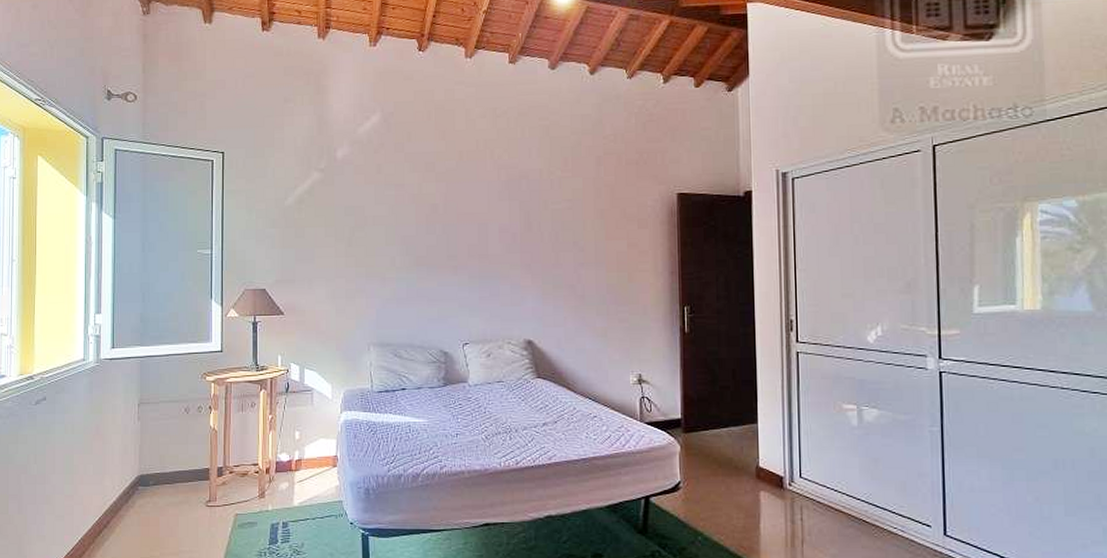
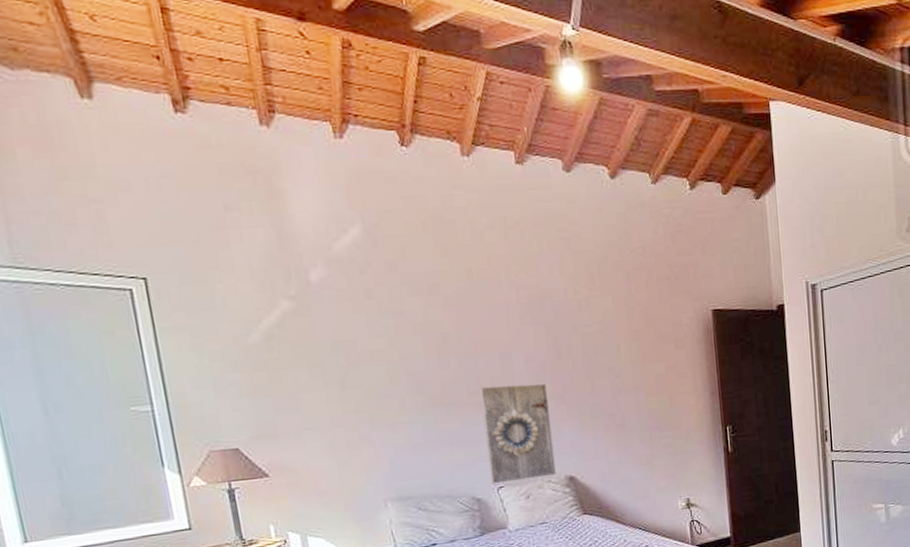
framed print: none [457,252,517,340] -> present [479,383,556,485]

